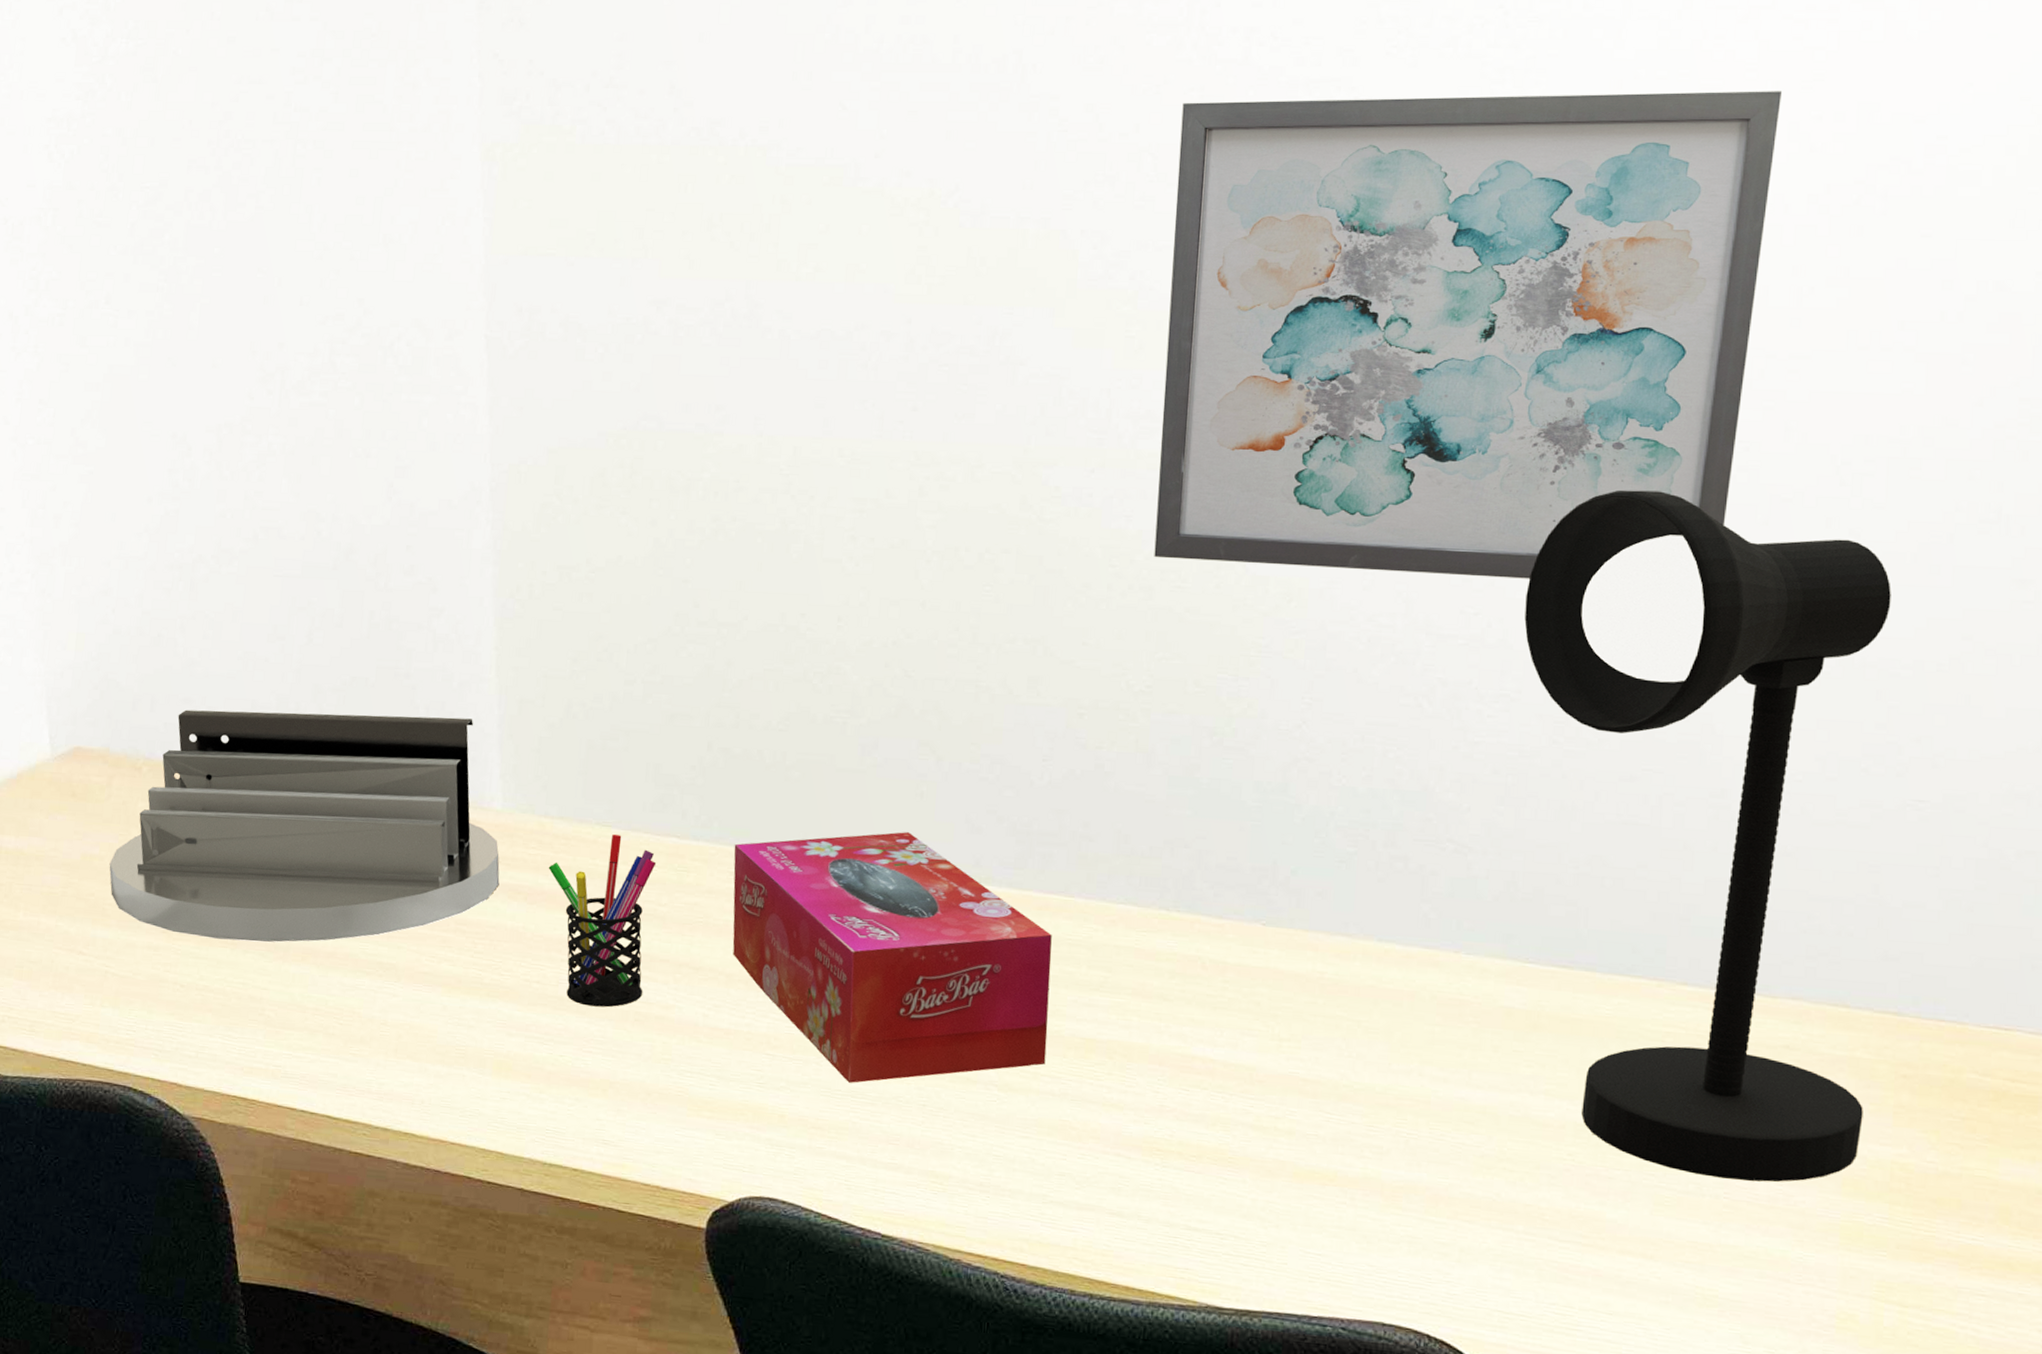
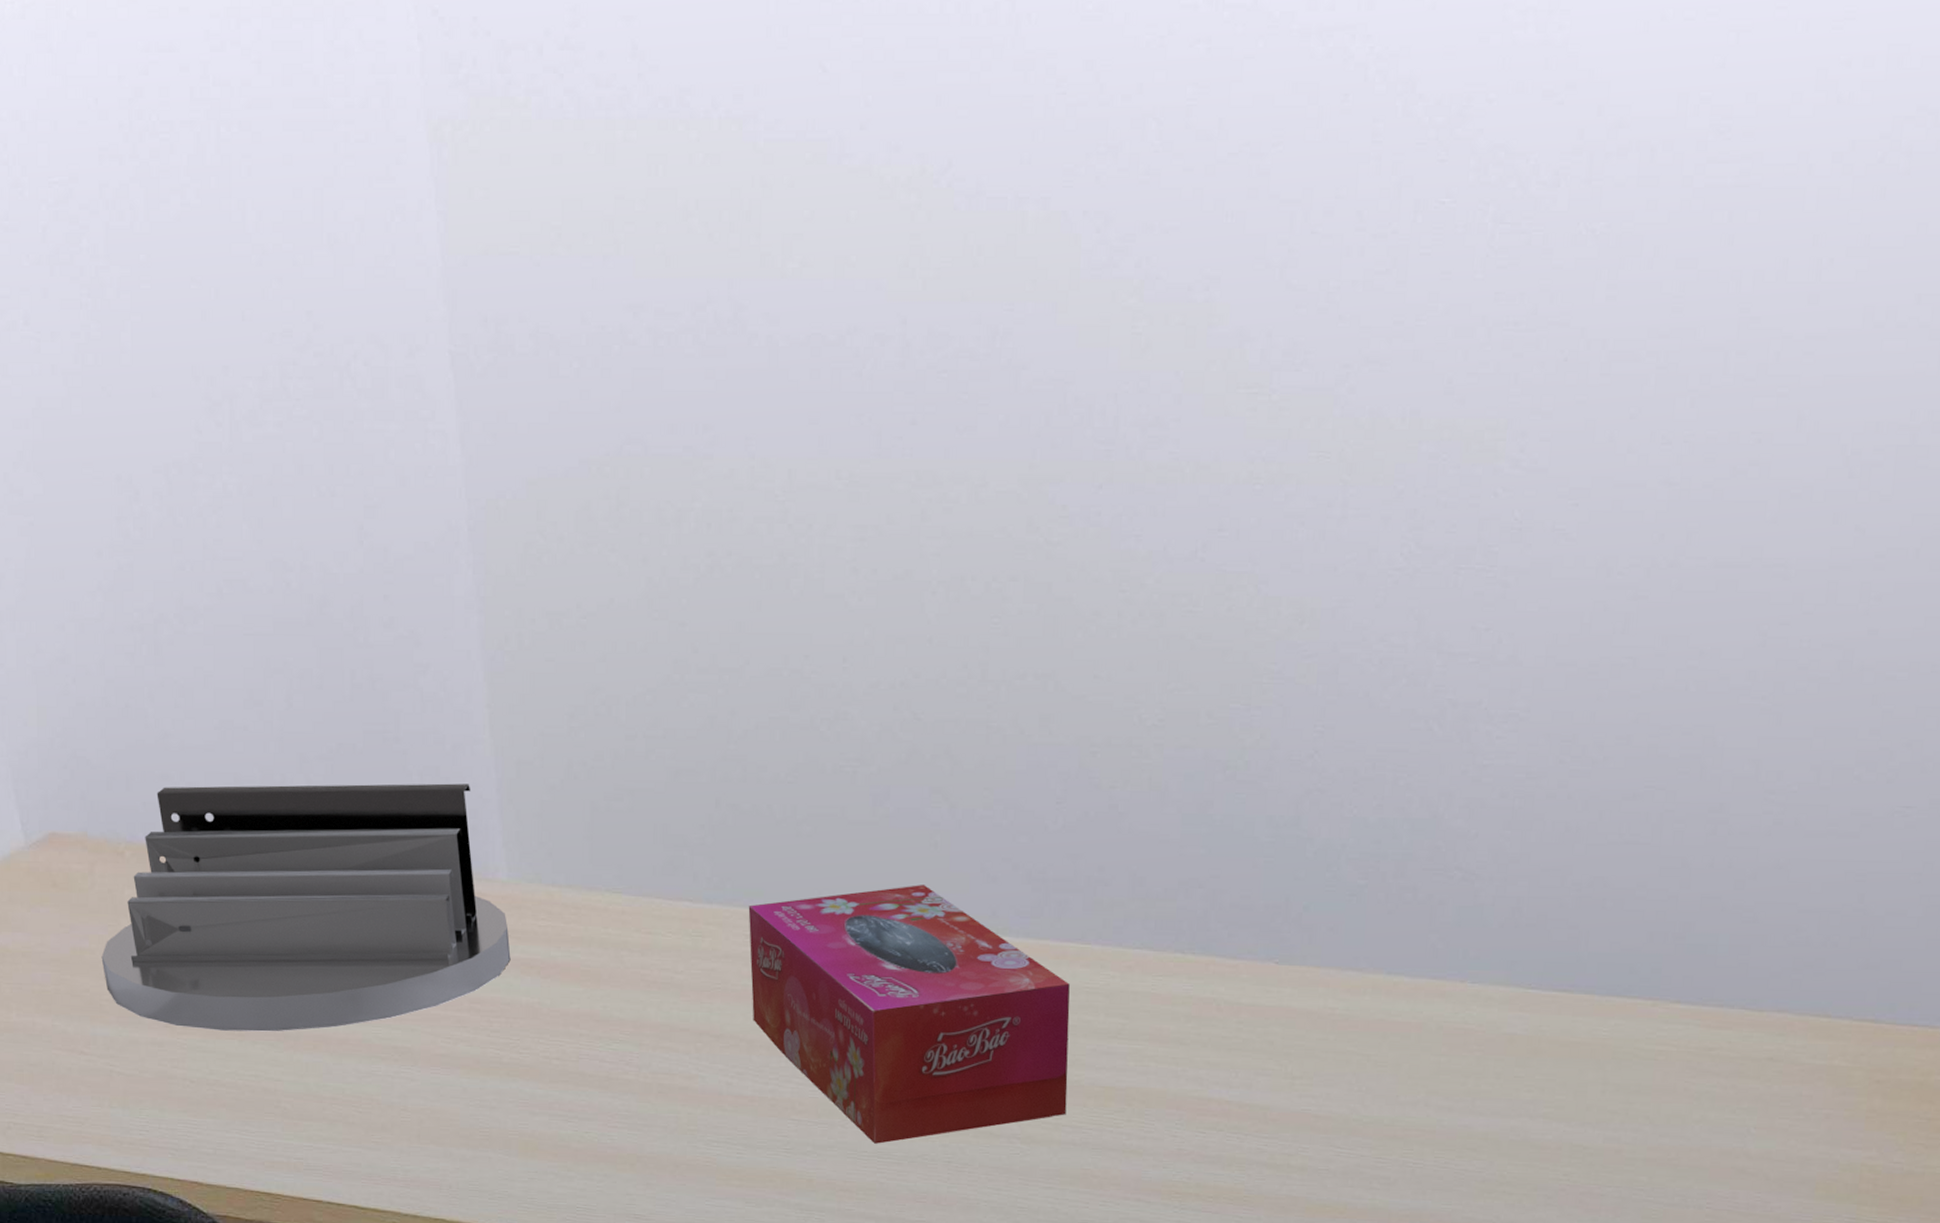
pen holder: present [548,835,657,1008] -> none [560,901,670,1081]
wall art: present [1154,91,1783,579] -> none [1165,32,1813,590]
desk lamp: present [1524,490,1891,1182] -> none [1534,489,1893,1191]

